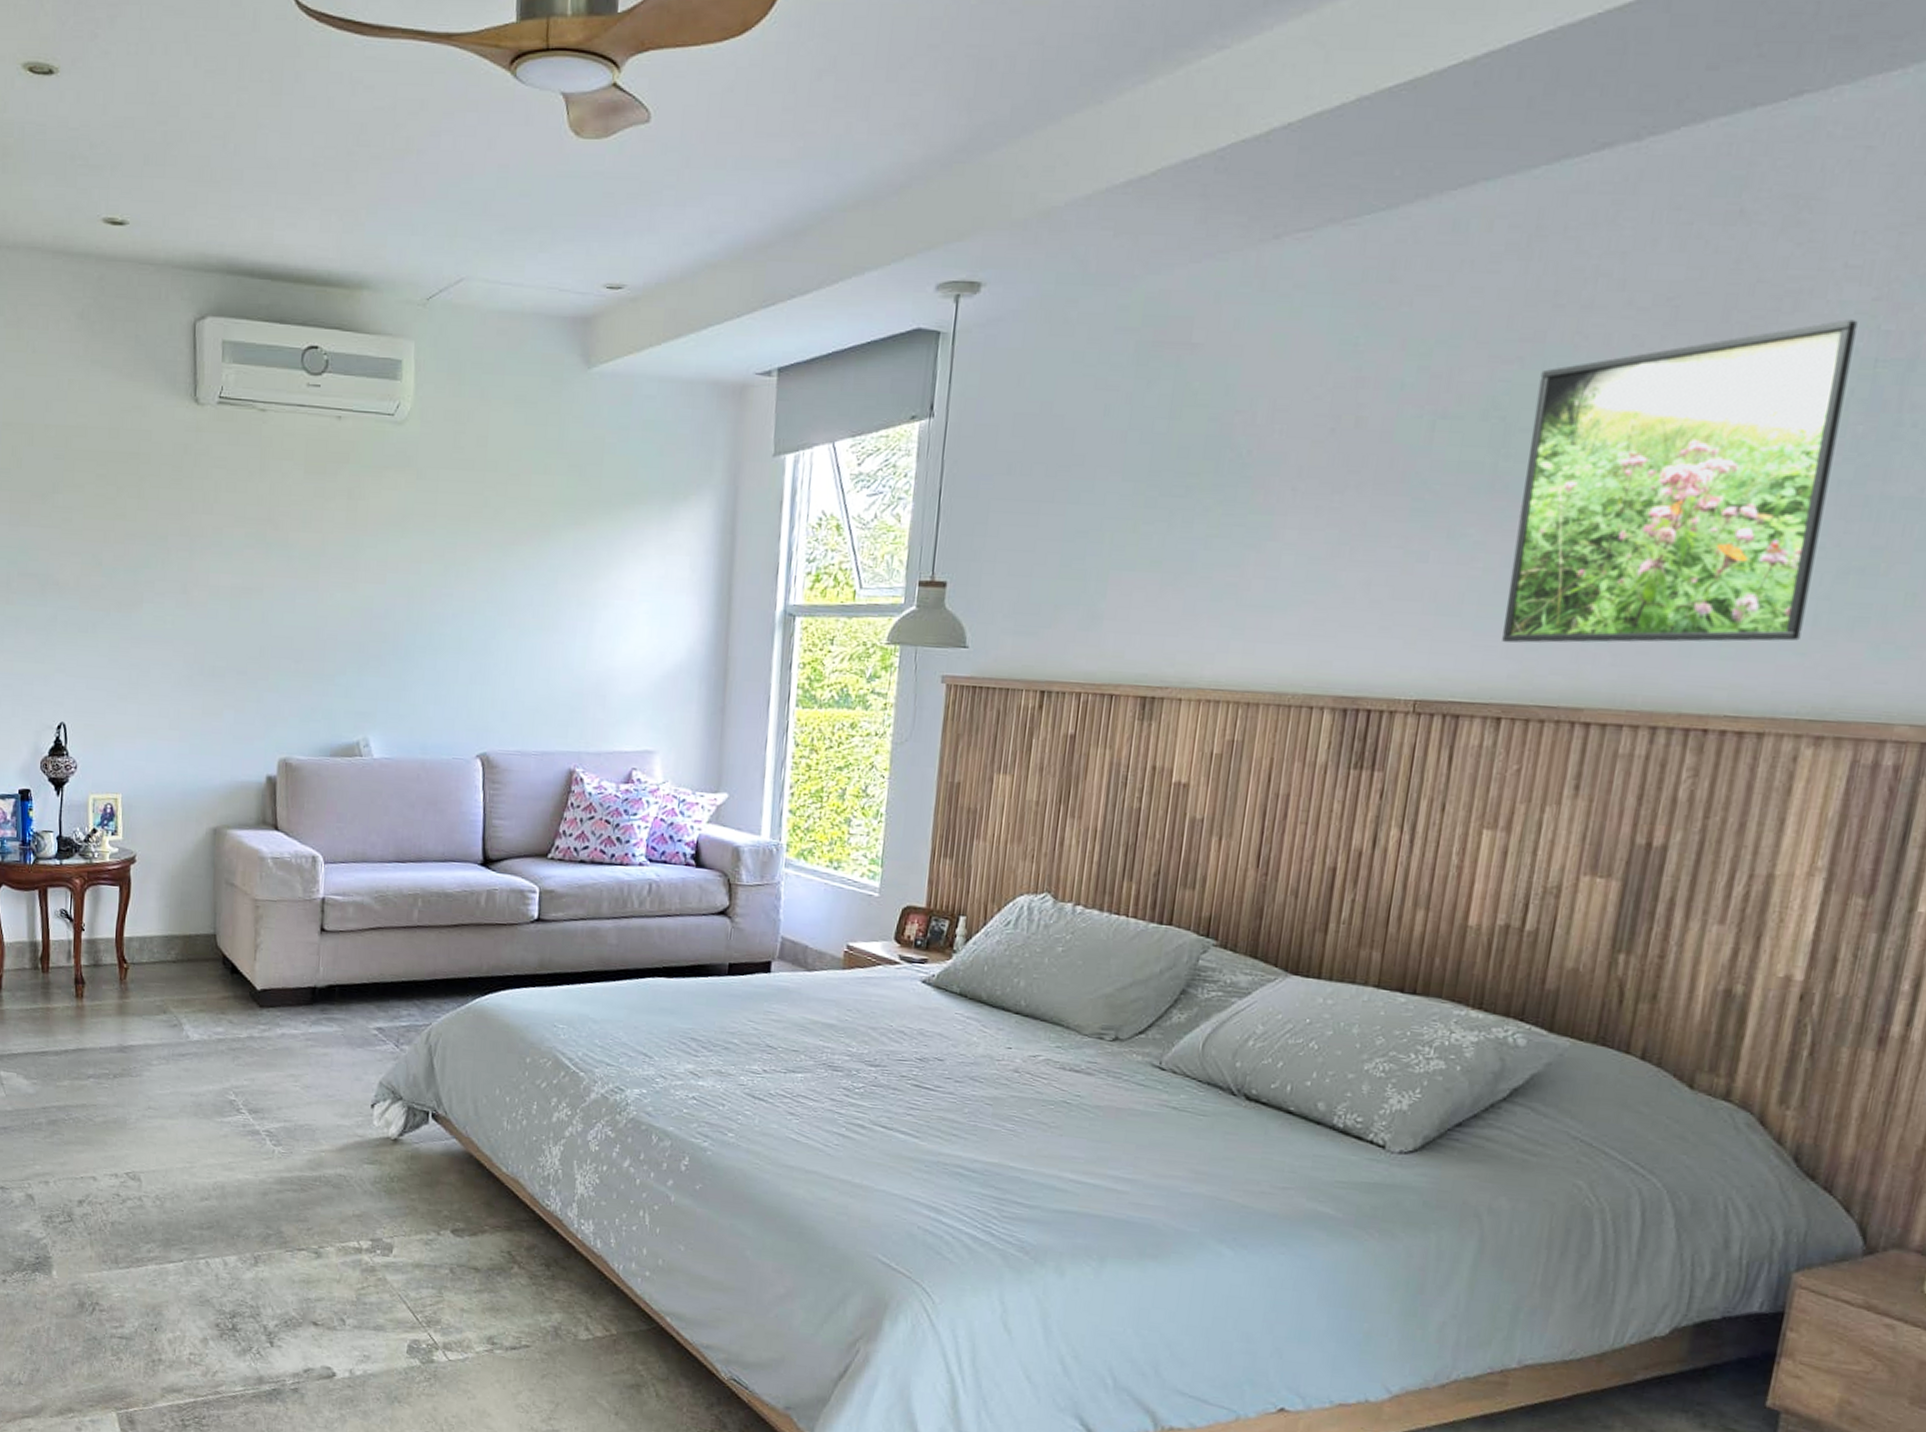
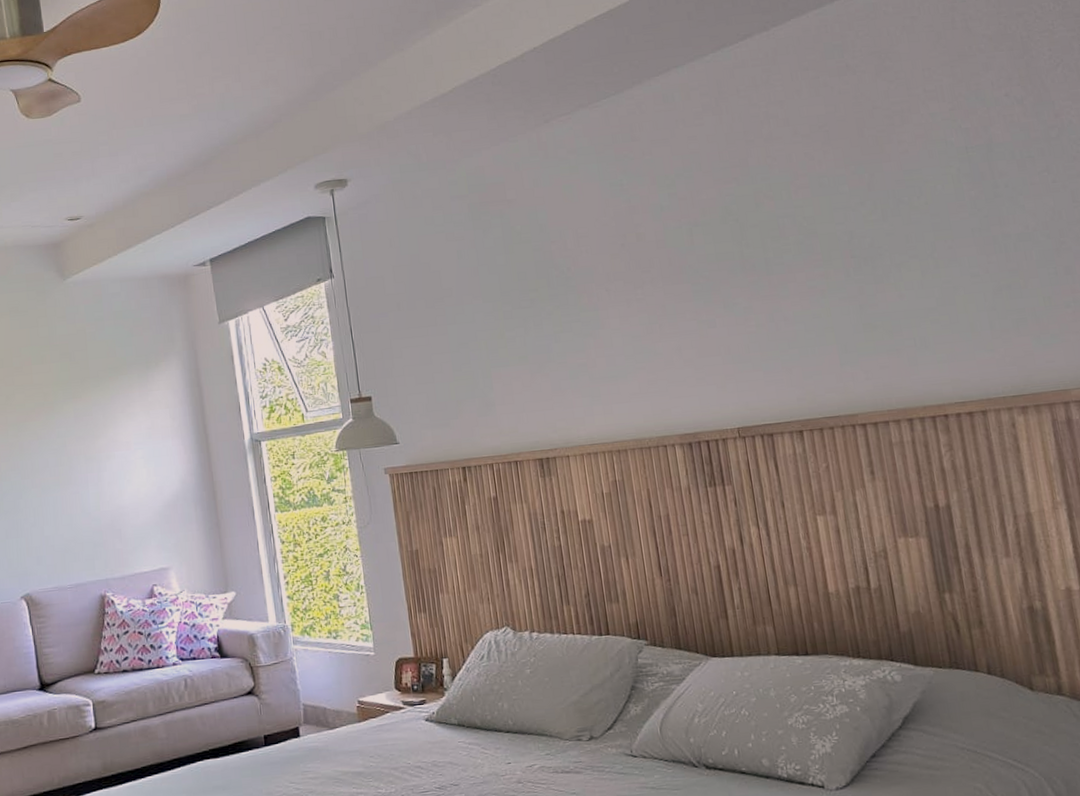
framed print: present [1502,319,1858,643] -> none [752,124,986,375]

